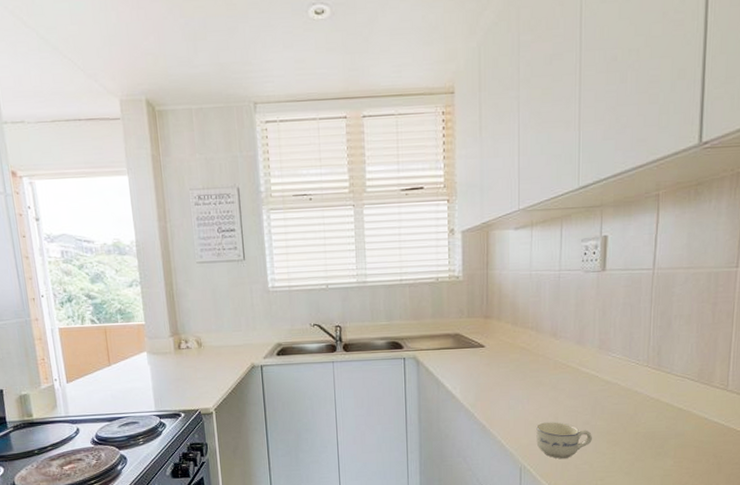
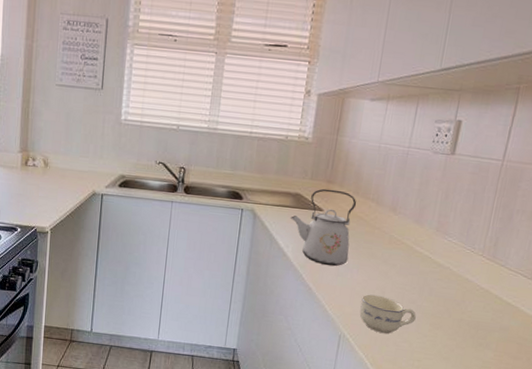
kettle: none [454,324,517,401] -> present [291,188,357,267]

